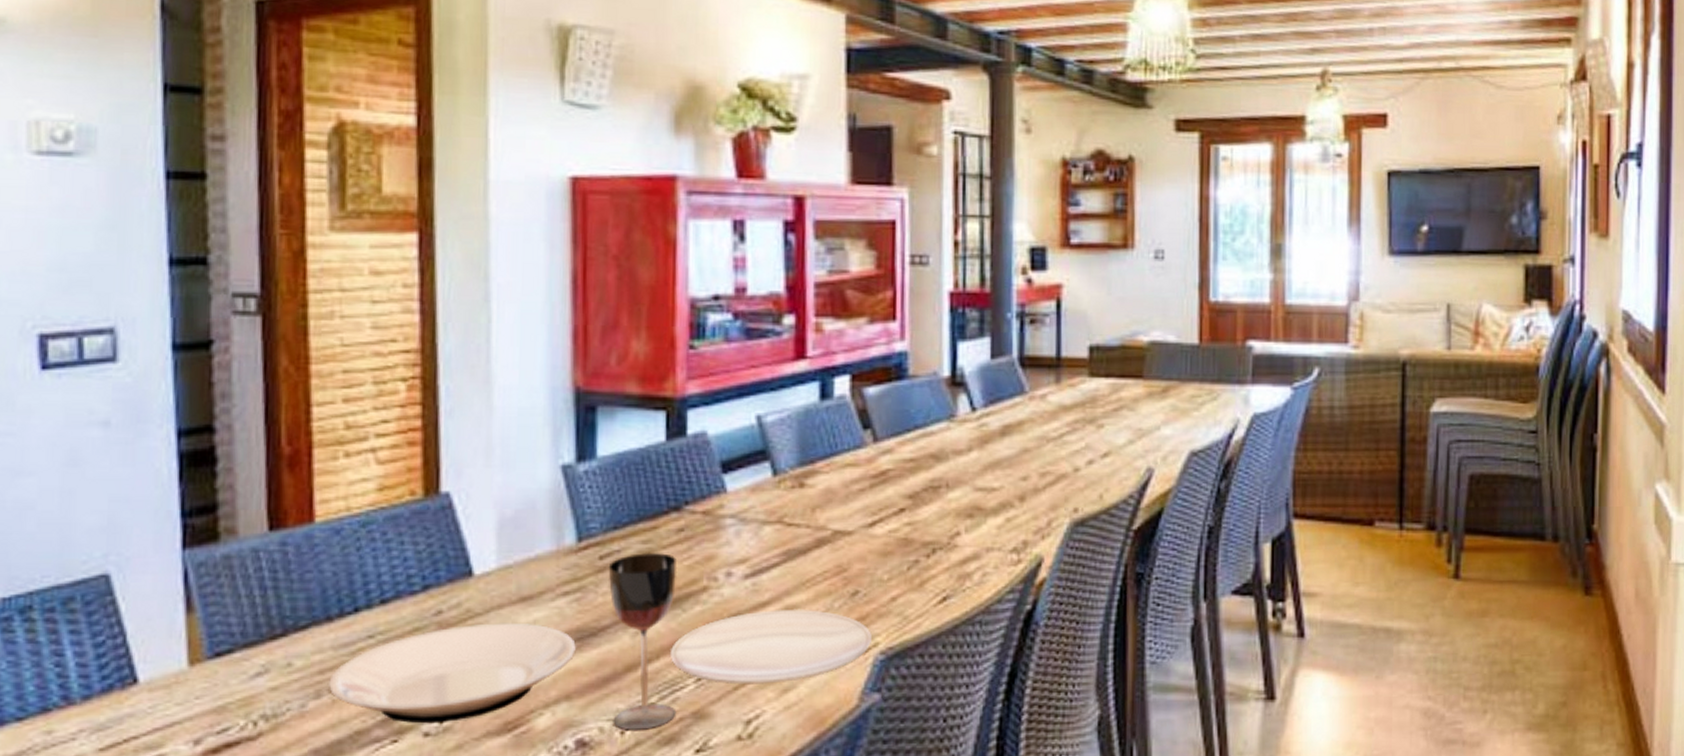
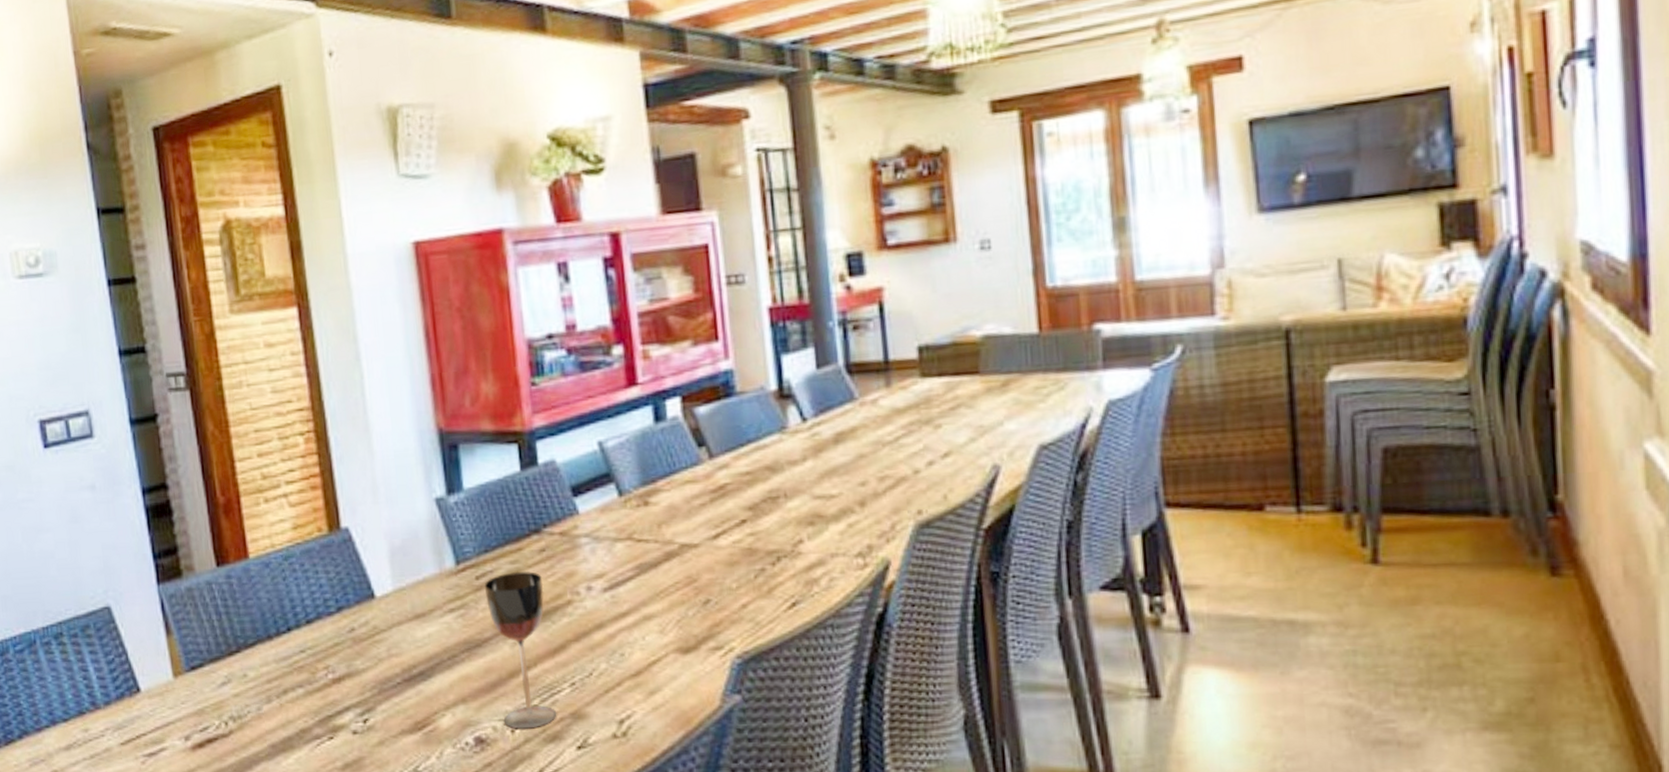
plate: present [329,623,576,724] -> none [276,637,466,724]
plate: present [669,608,872,685] -> none [545,618,727,688]

